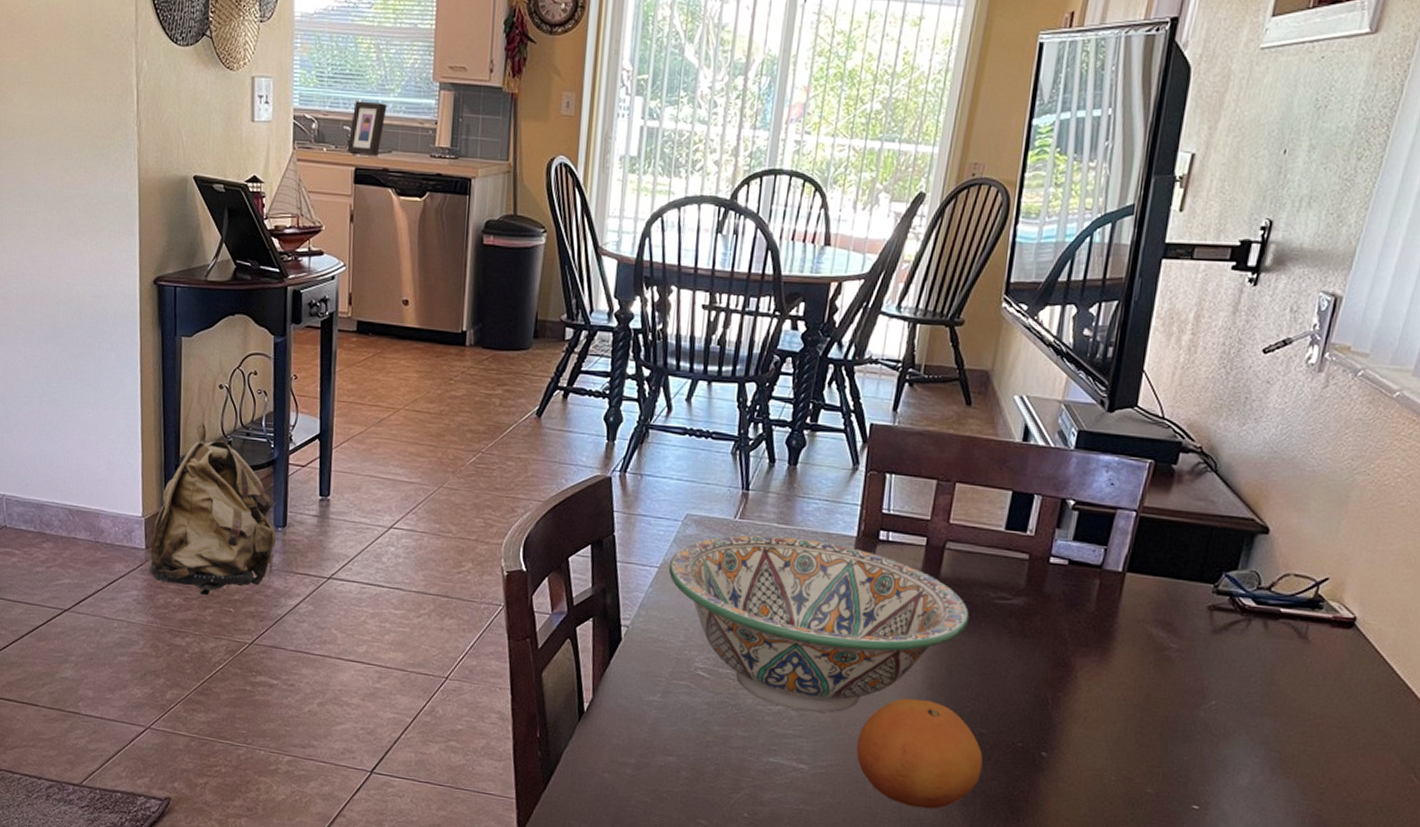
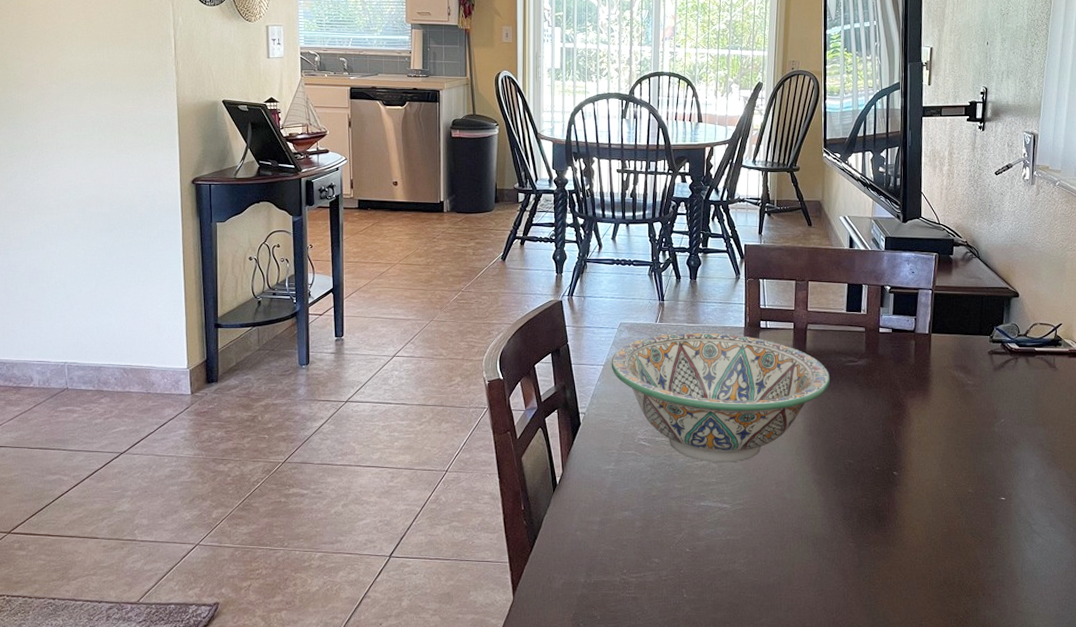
backpack: present [149,423,277,596] -> none [194,288,302,427]
picture frame: present [347,100,387,156] -> none [343,39,372,78]
fruit: present [856,698,983,810] -> none [762,444,854,526]

